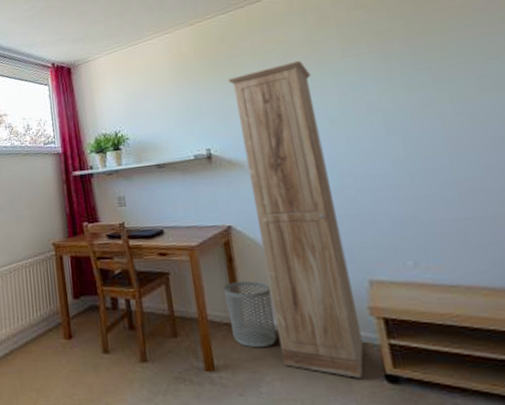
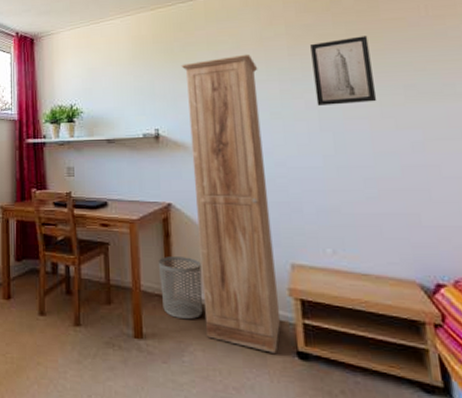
wall art: none [366,27,448,108] -> present [310,36,377,106]

